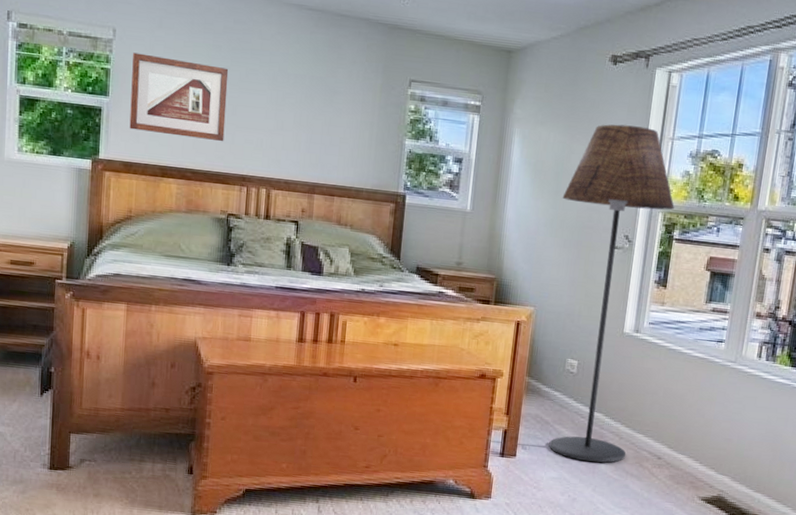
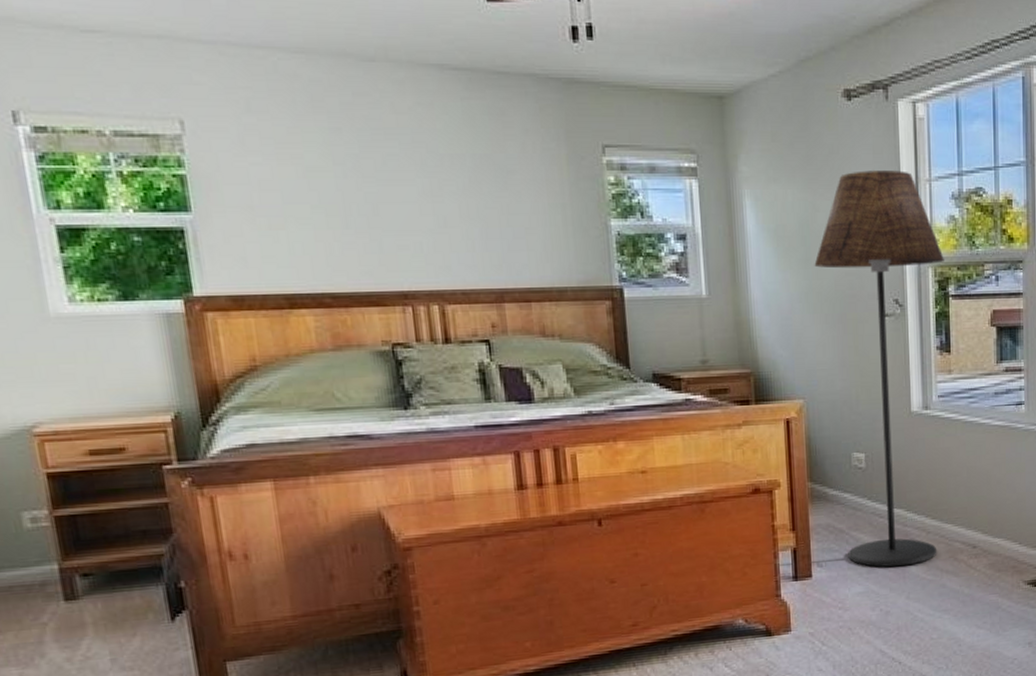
picture frame: present [129,52,229,142] -> none [216,149,369,253]

